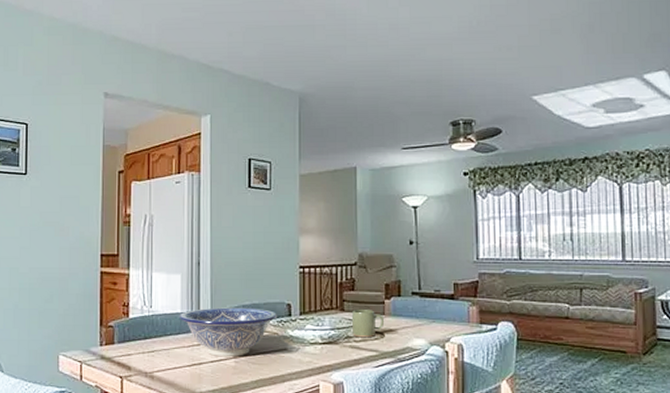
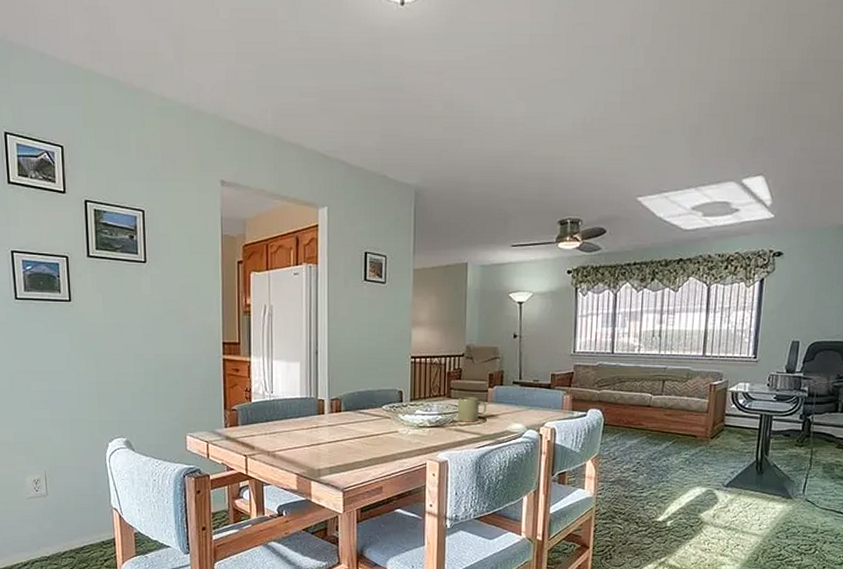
decorative bowl: present [179,307,278,358] -> none [298,393,390,439]

